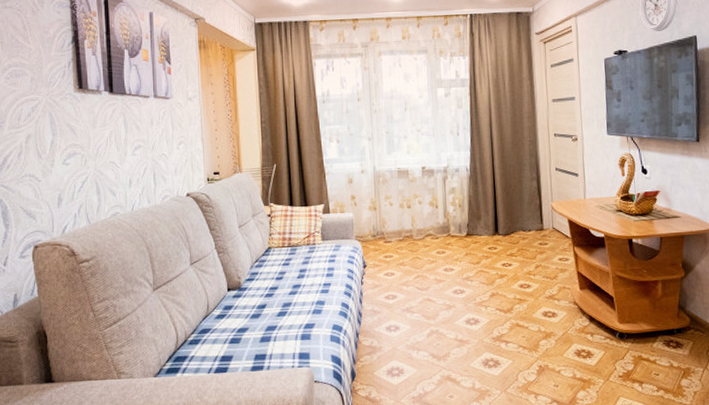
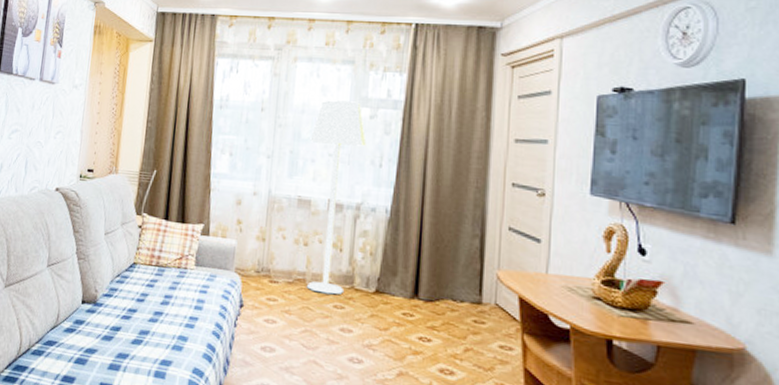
lamp: none [401,84,445,244] -> present [307,100,367,295]

